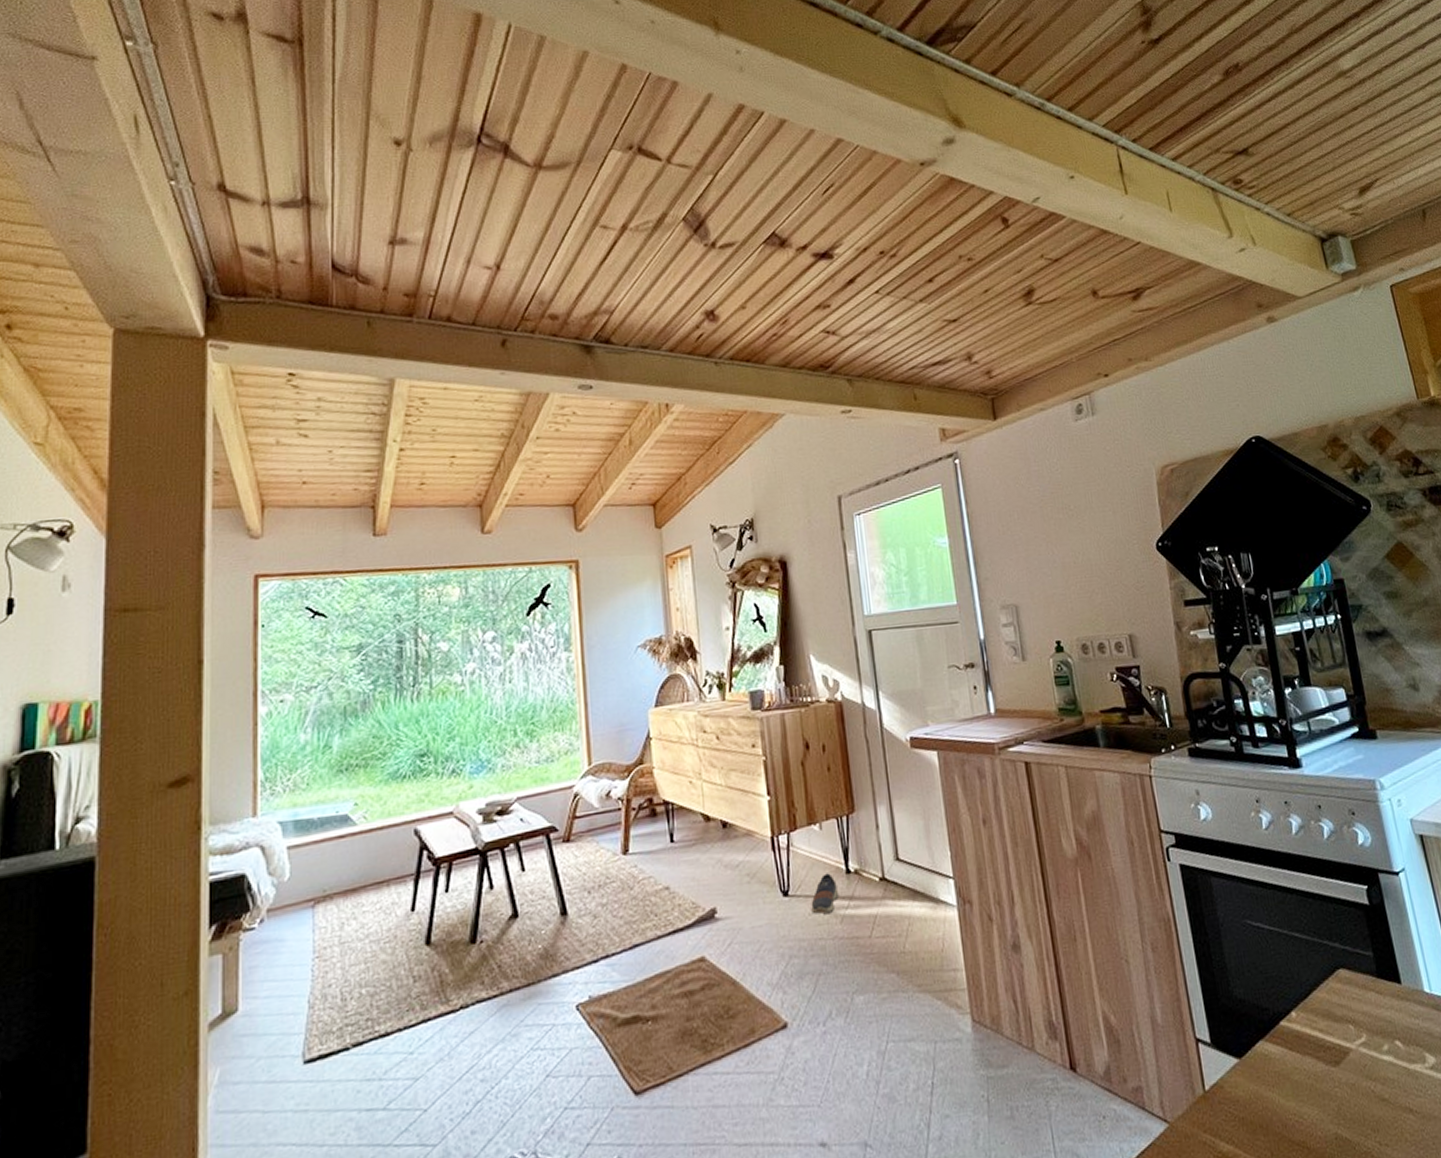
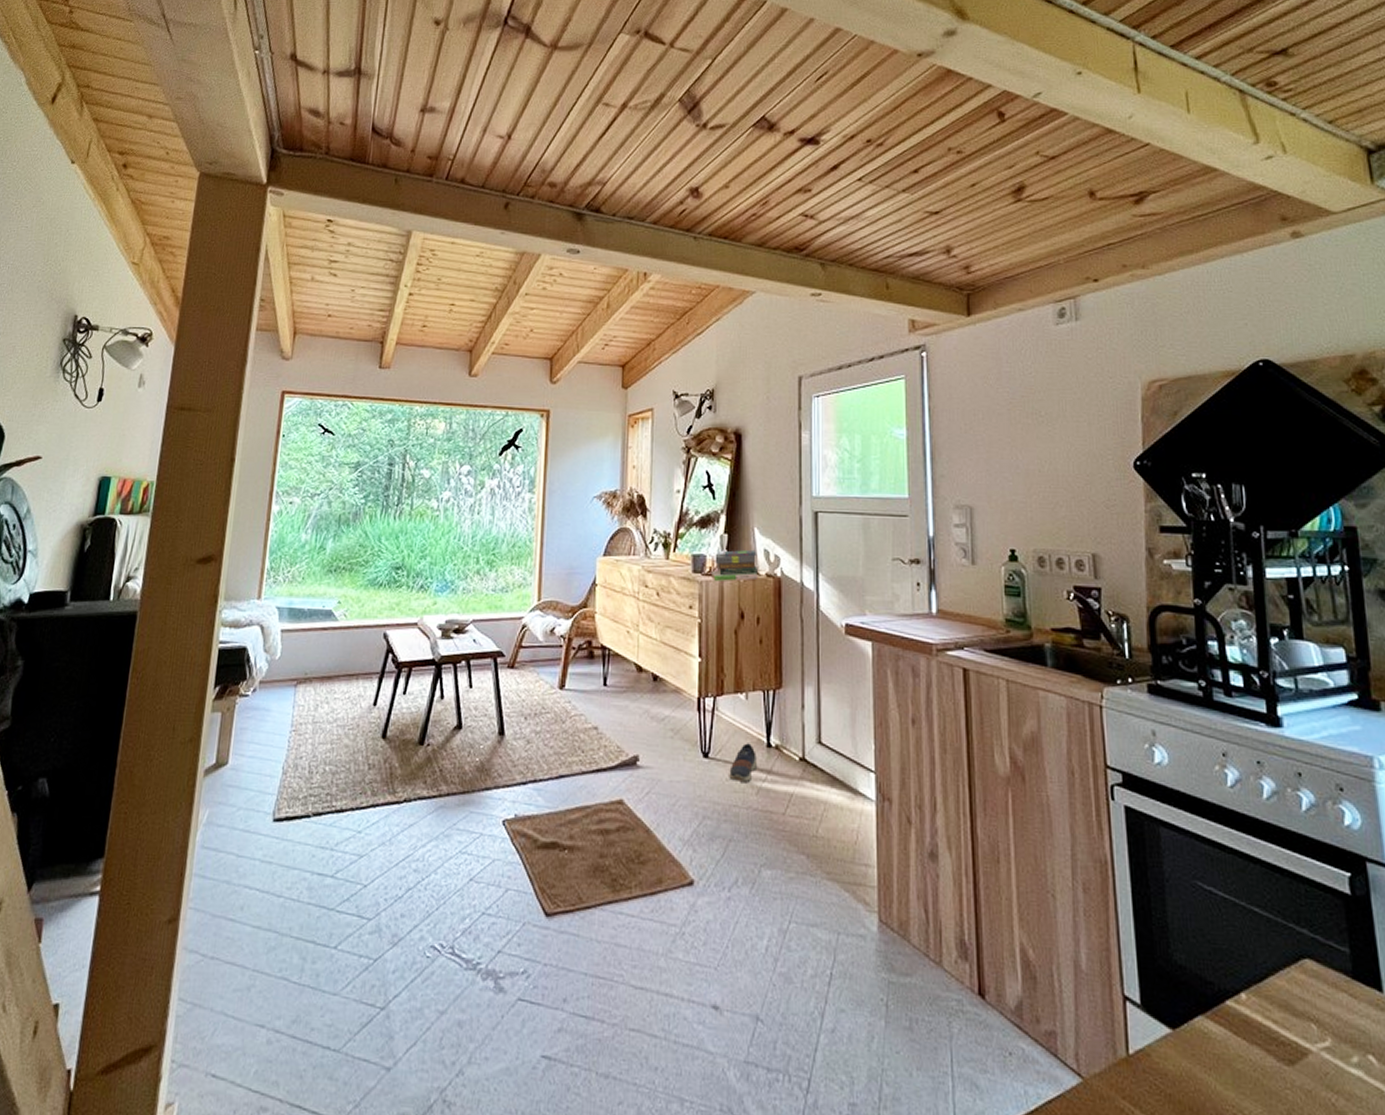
books: none [771,677,819,716] -> present [711,549,759,582]

